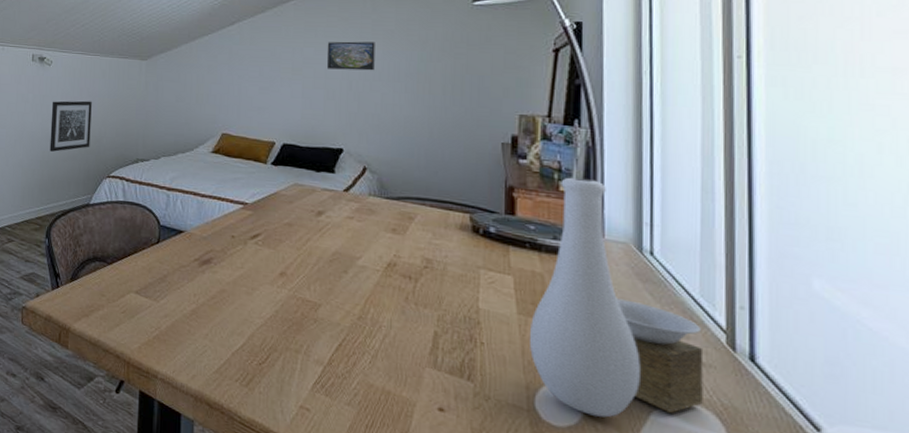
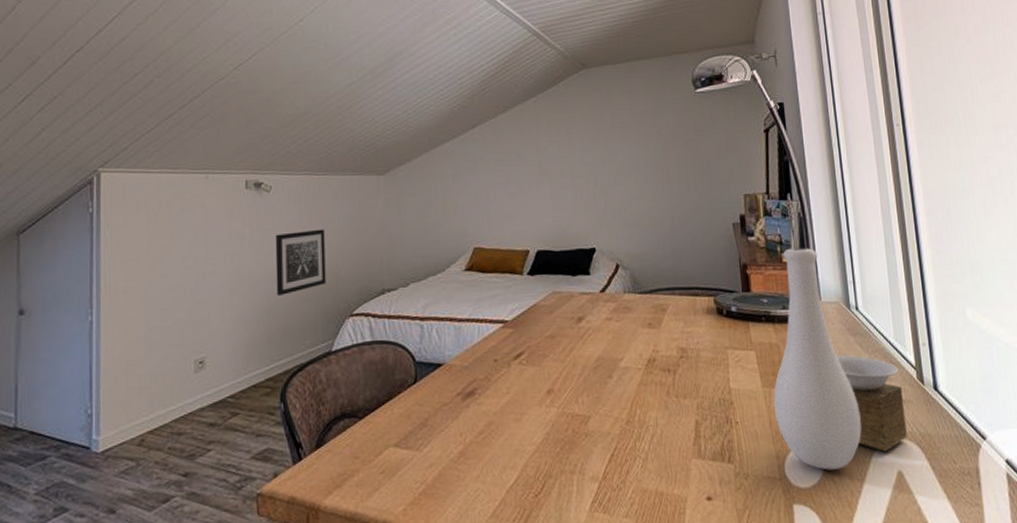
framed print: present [326,41,375,71] -> none [570,135,617,167]

